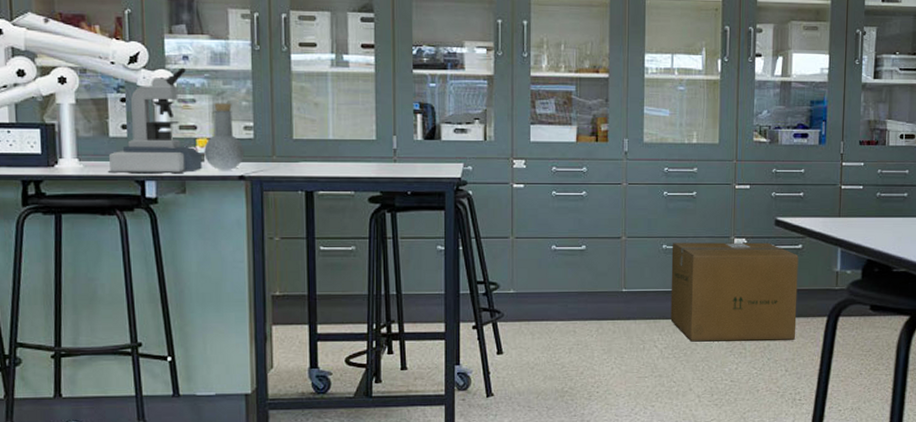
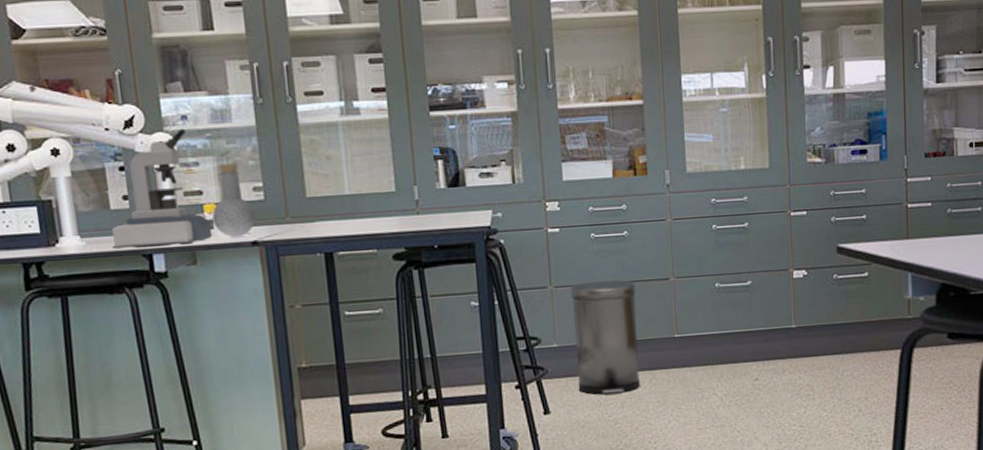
pedal bin: none [530,235,589,340] -> present [571,280,640,395]
box: present [670,242,799,342] -> none [725,272,868,387]

